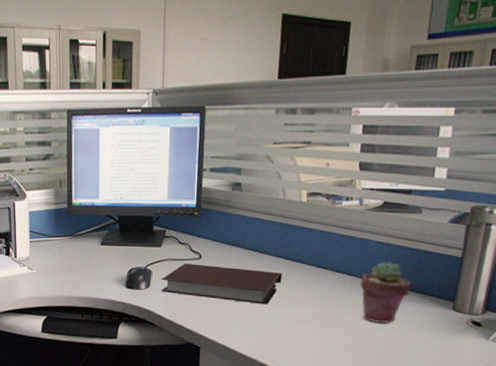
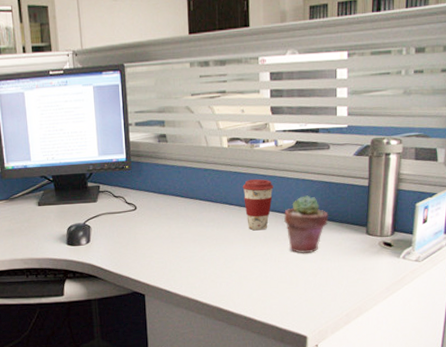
notebook: present [160,263,282,305] -> none [100,215,214,248]
coffee cup: none [318,238,353,294] -> present [242,179,273,231]

